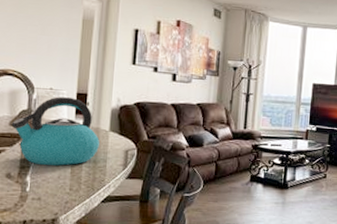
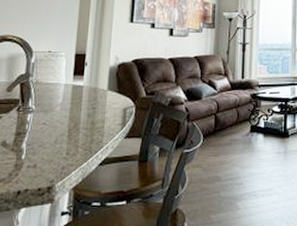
kettle: present [11,96,99,166] -> none [8,59,97,131]

